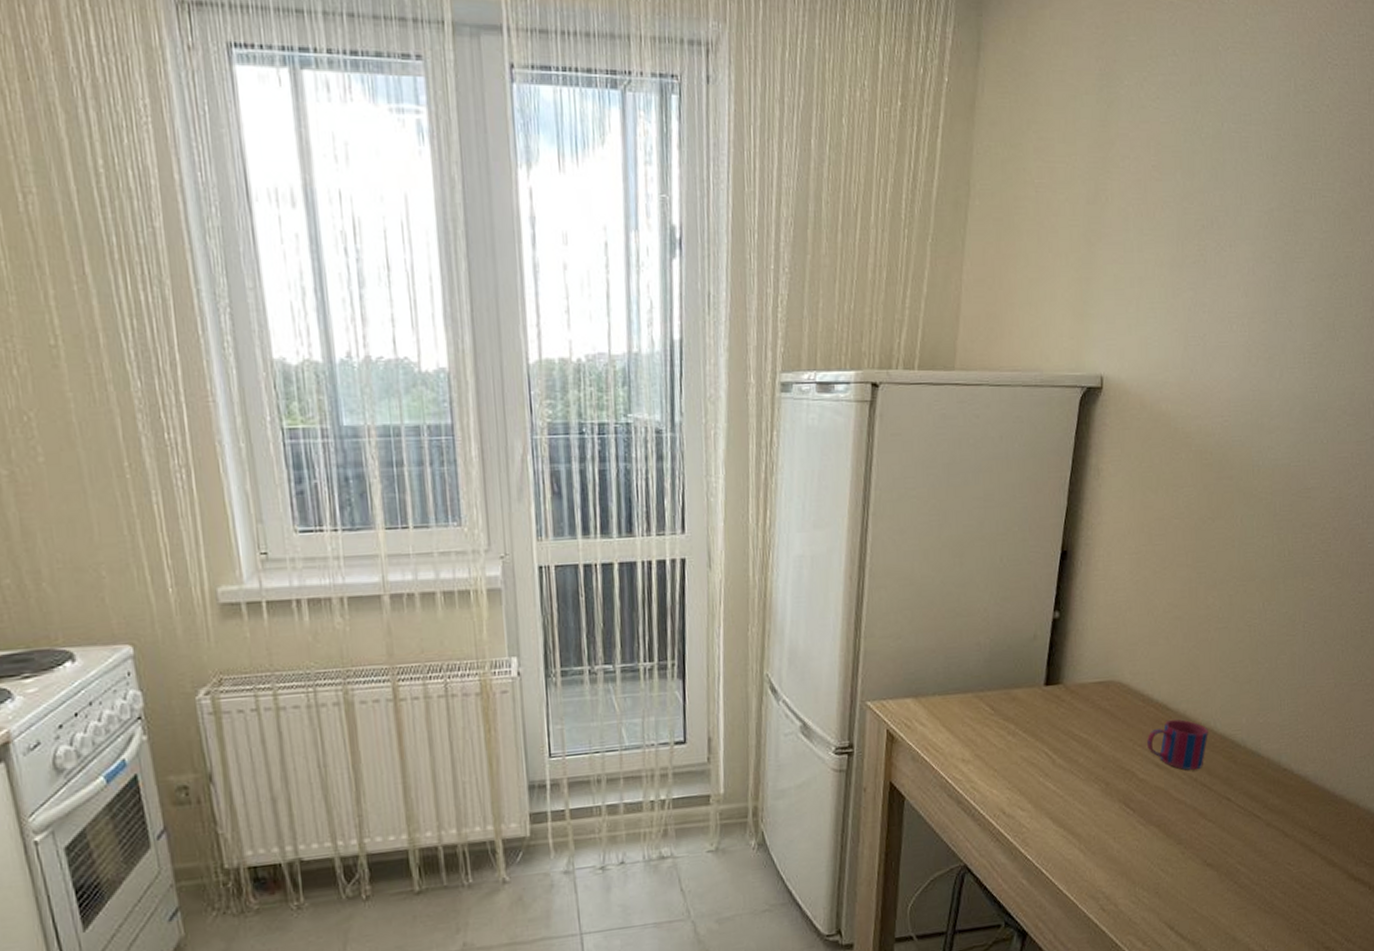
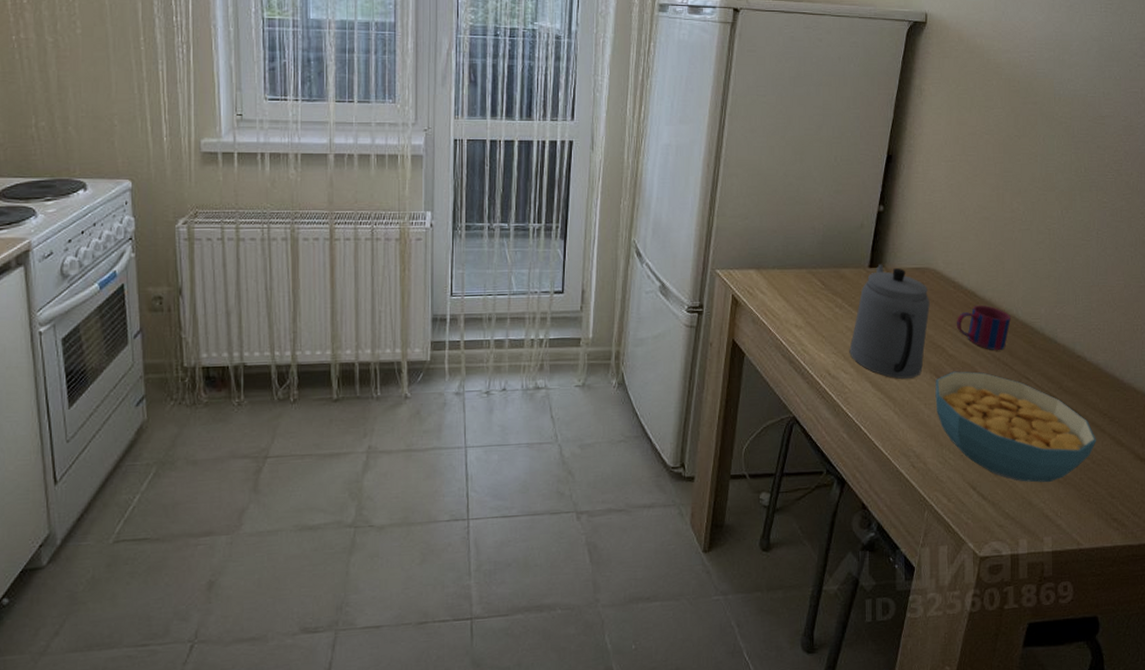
teapot: none [1025,680,1116,812] -> present [849,264,930,379]
cereal bowl: none [1125,796,1306,916] -> present [935,371,1096,483]

